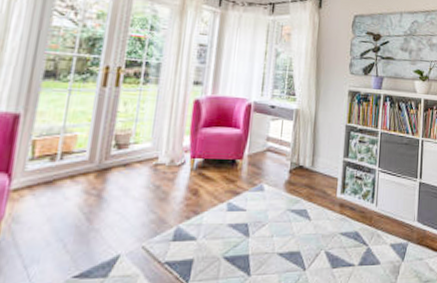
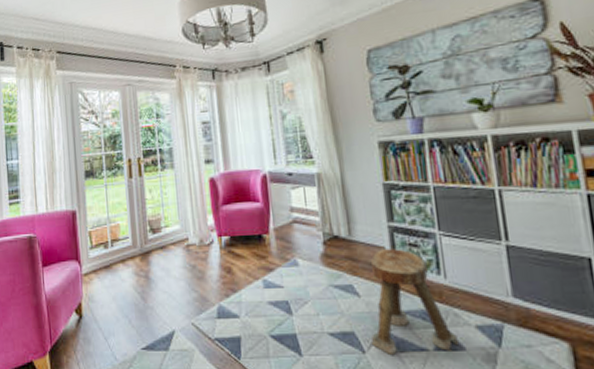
stool: none [312,180,377,271] -> present [371,249,460,355]

